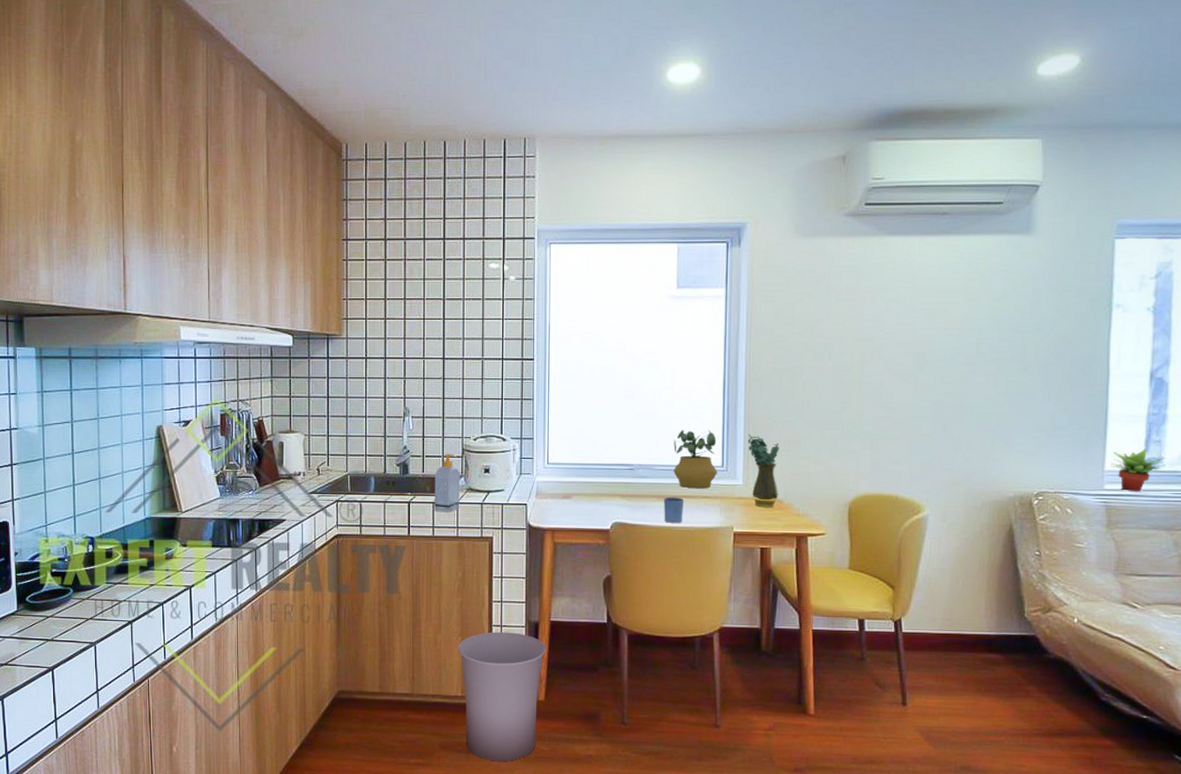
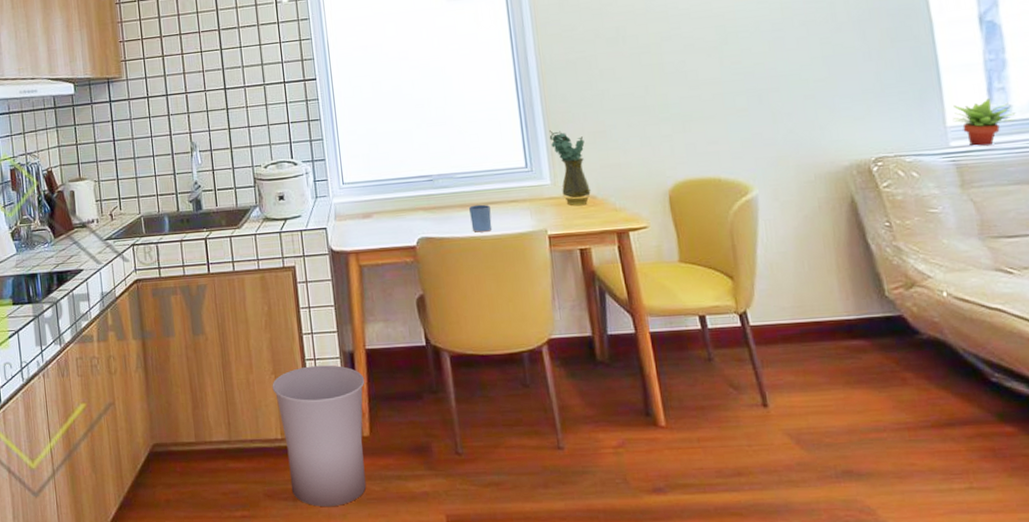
soap bottle: present [434,453,460,514] -> none [228,184,258,247]
potted plant: present [673,429,718,489] -> none [471,130,523,194]

